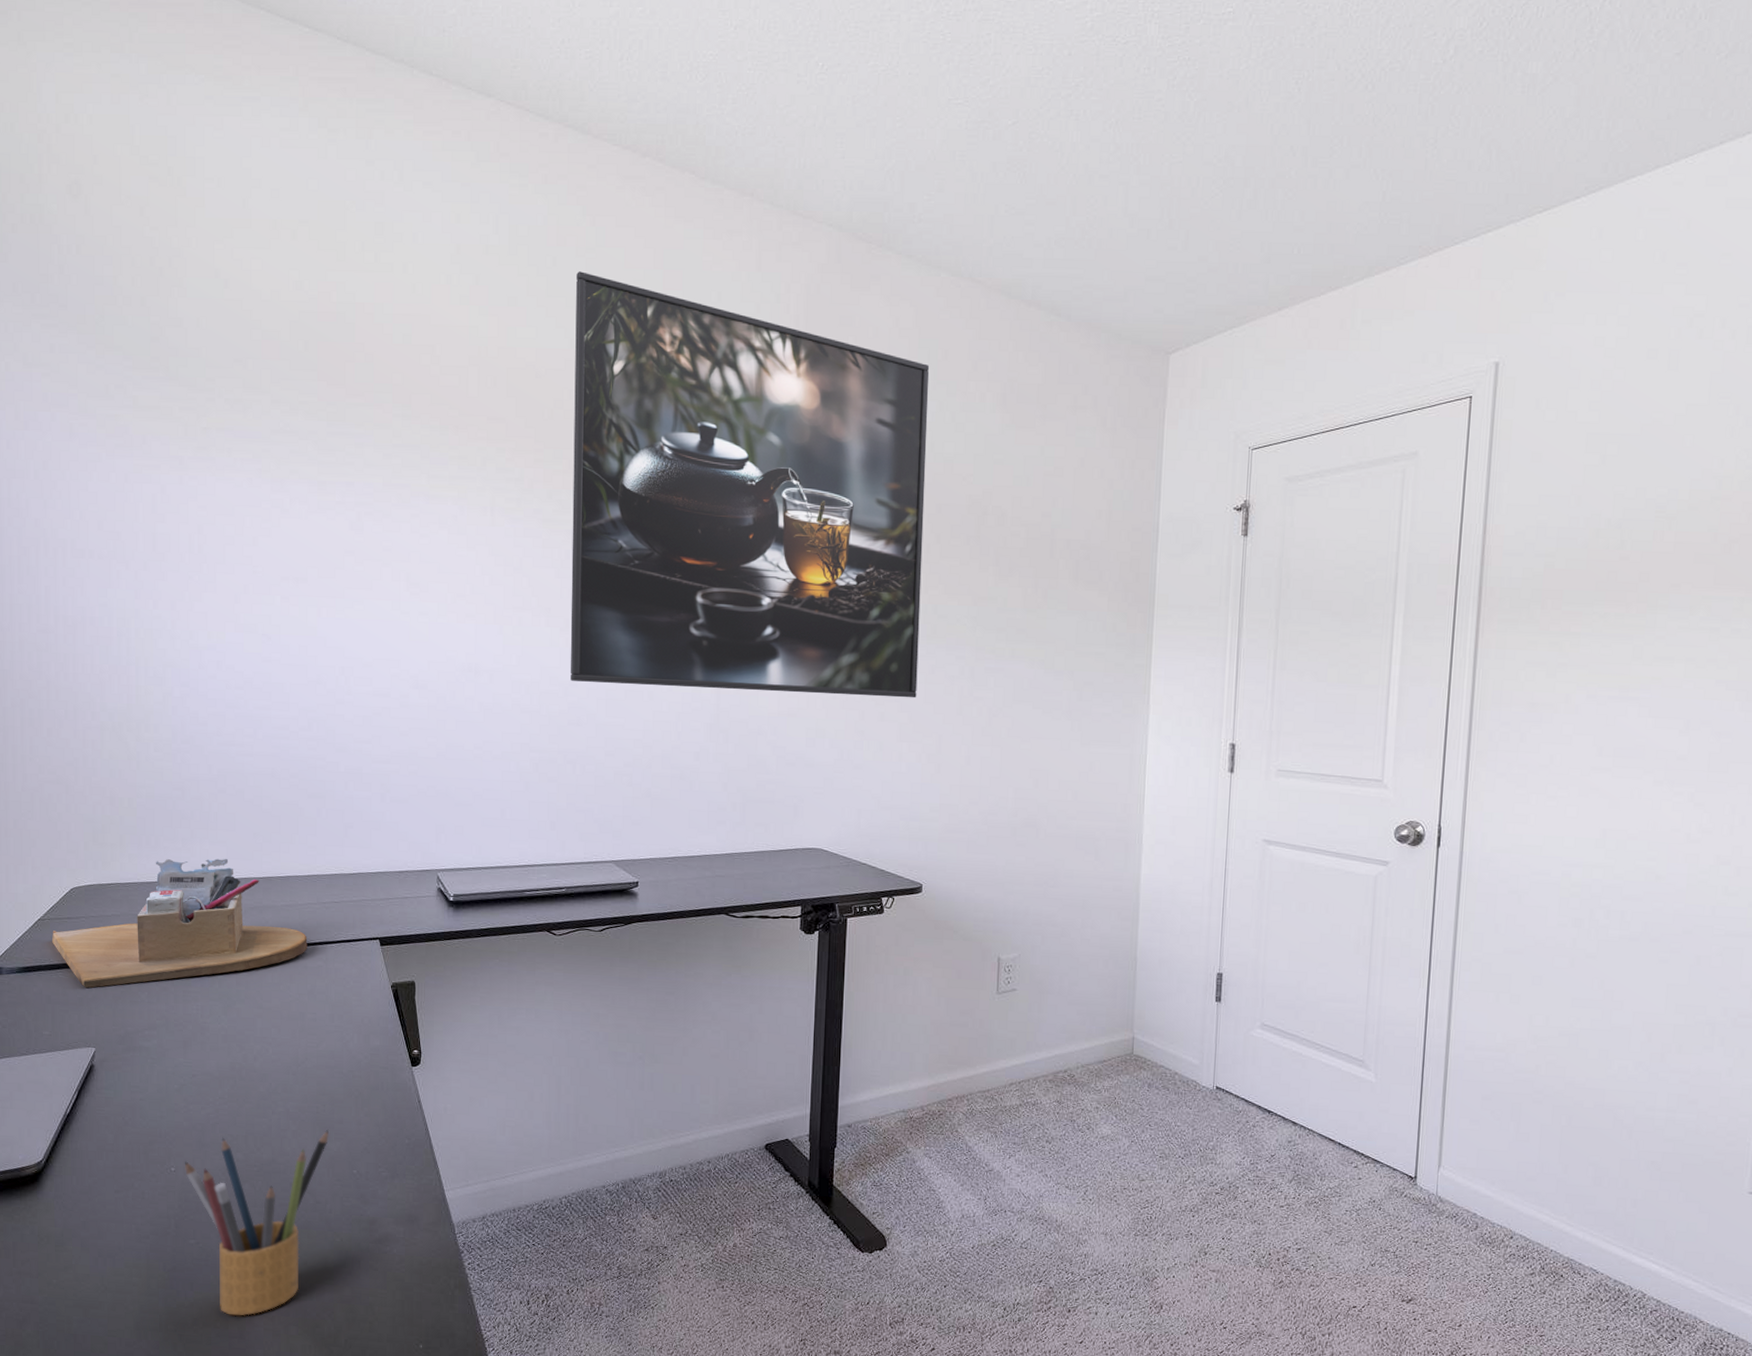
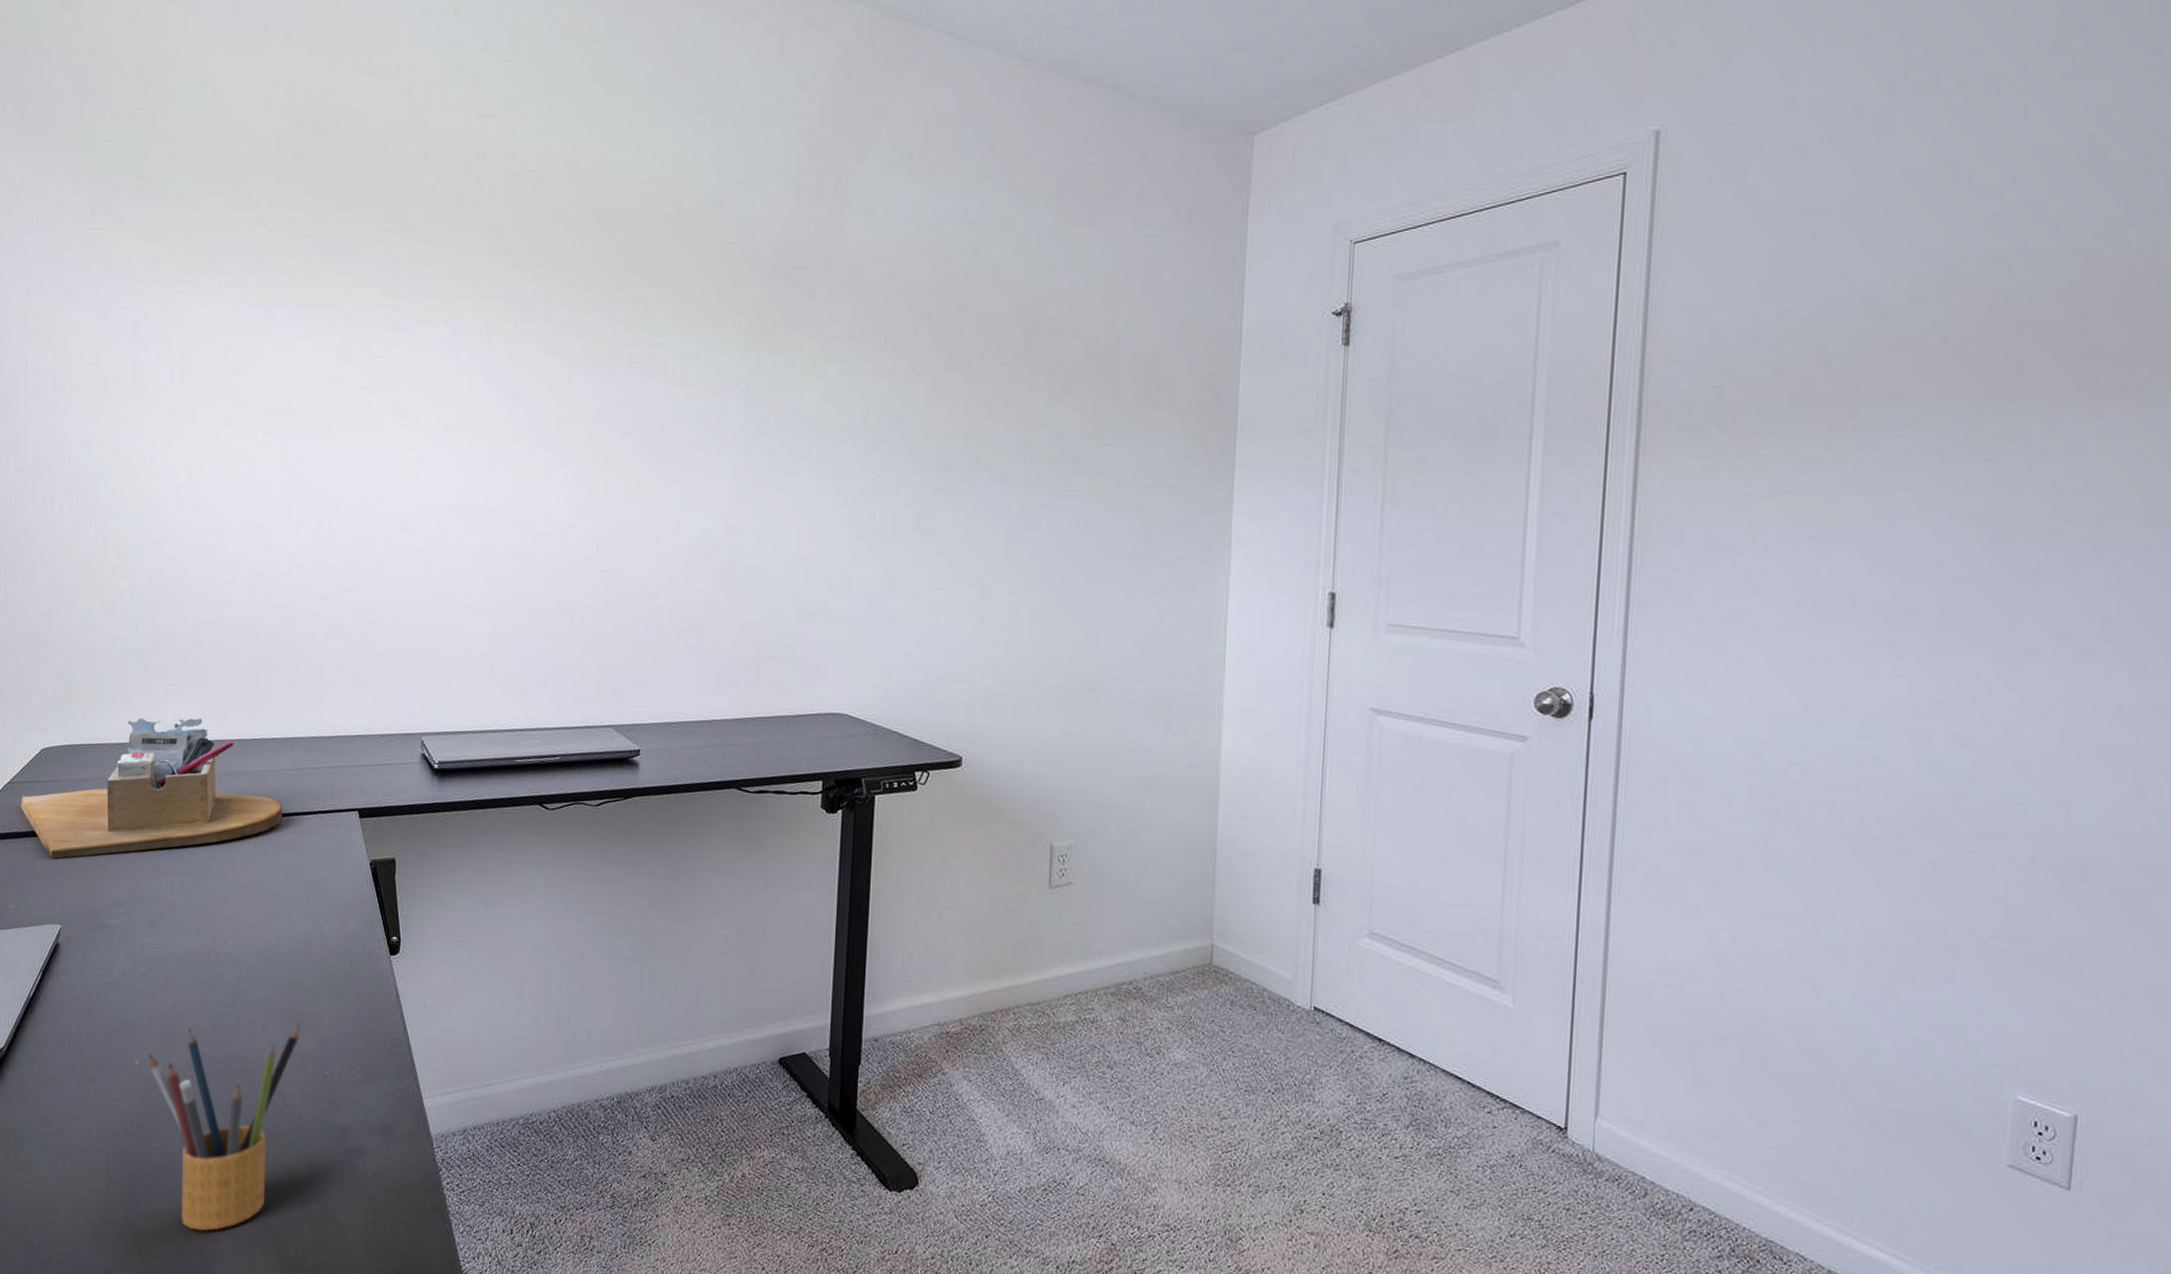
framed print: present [570,271,930,698] -> none [568,65,974,540]

